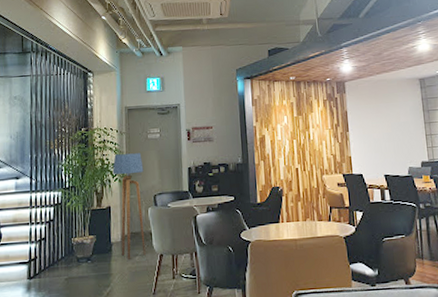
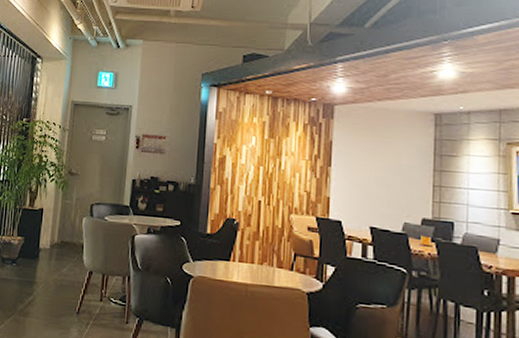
floor lamp: present [112,153,146,259] -> none [48,152,84,270]

